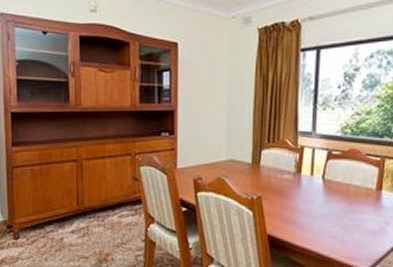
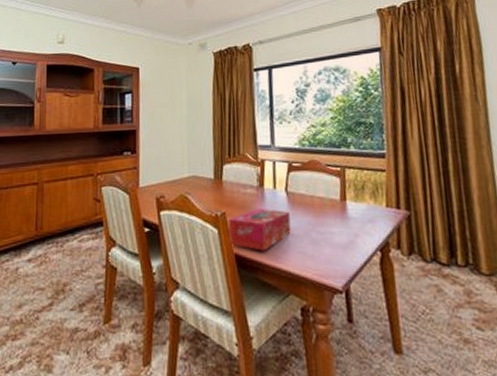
tissue box: none [263,194,324,233] -> present [228,209,291,251]

